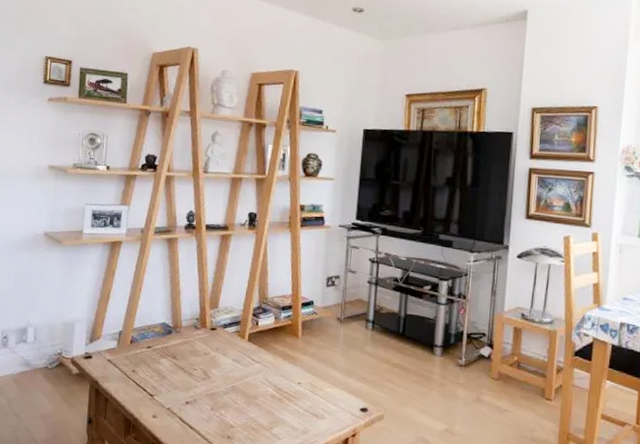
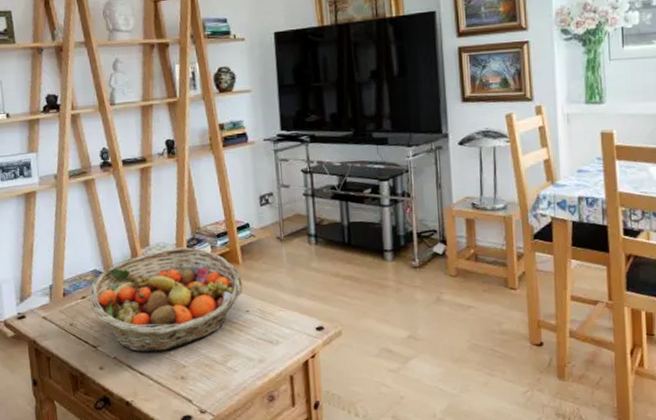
fruit basket: none [154,313,299,410] -> present [89,247,243,353]

